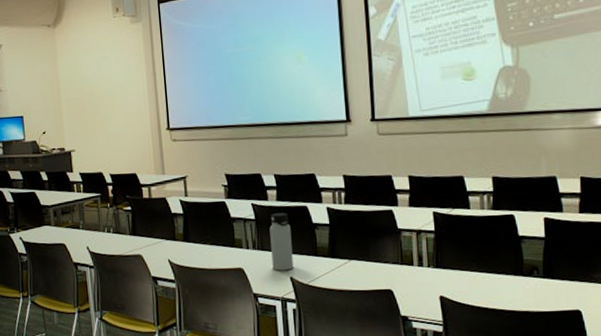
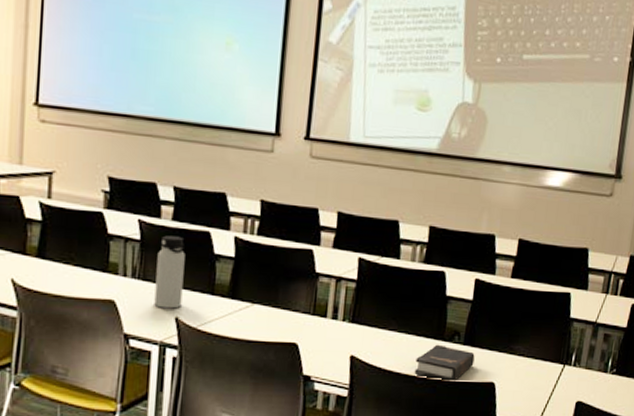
hardback book: none [500,279,557,312] -> present [414,344,475,381]

